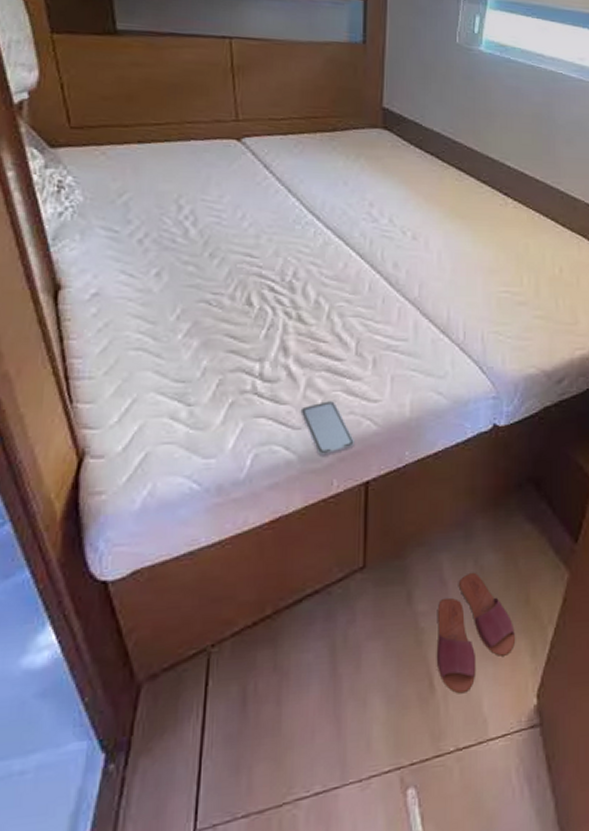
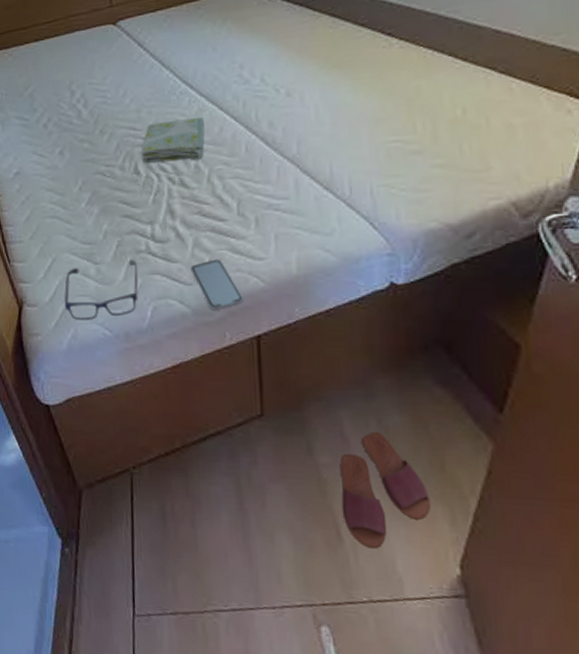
eyeglasses: none [142,401,240,474] -> present [64,260,139,321]
towel: none [255,250,328,296] -> present [140,118,205,163]

